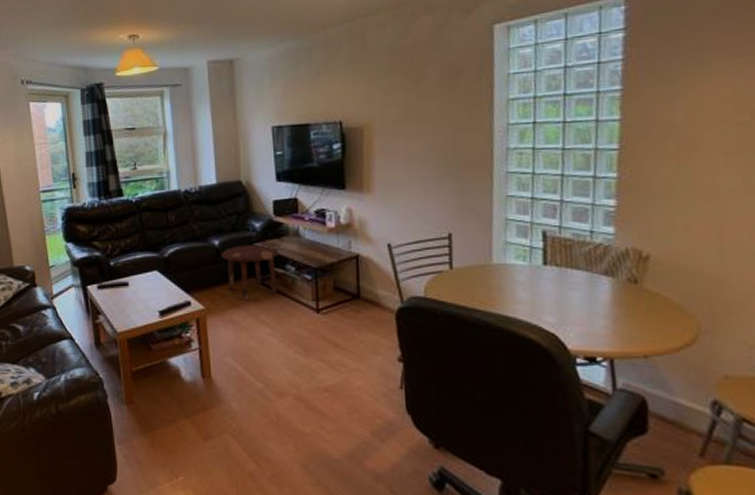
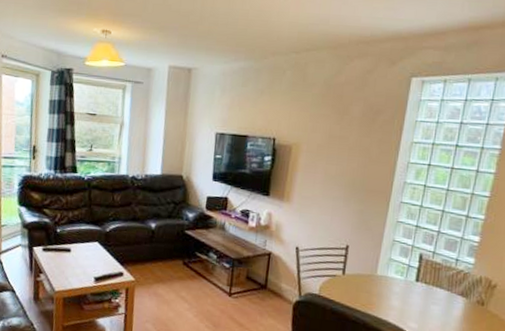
side table: present [221,245,279,300] -> none [155,230,206,278]

